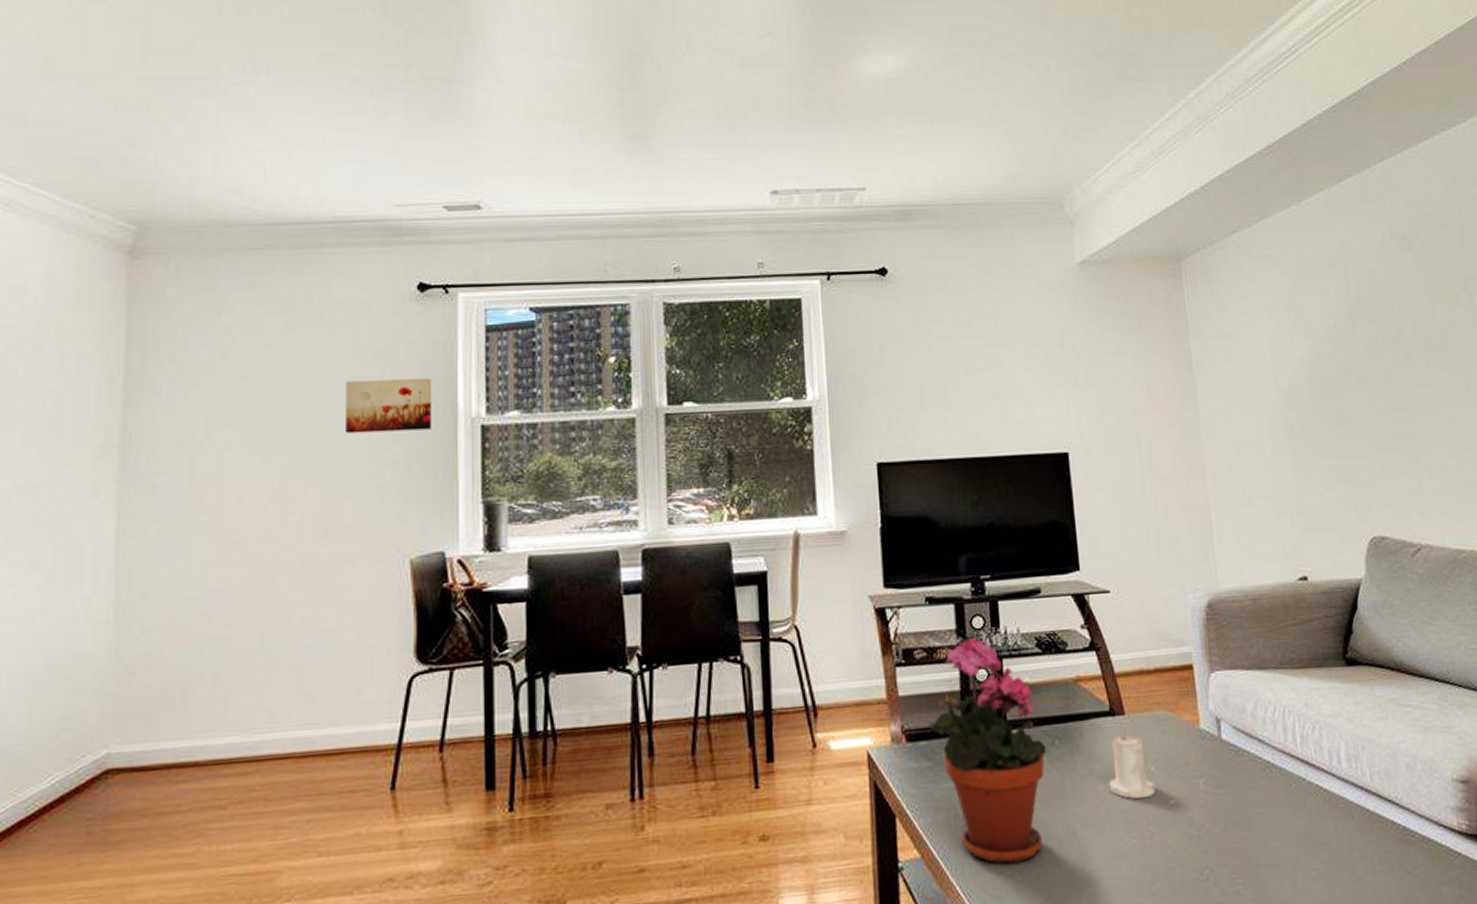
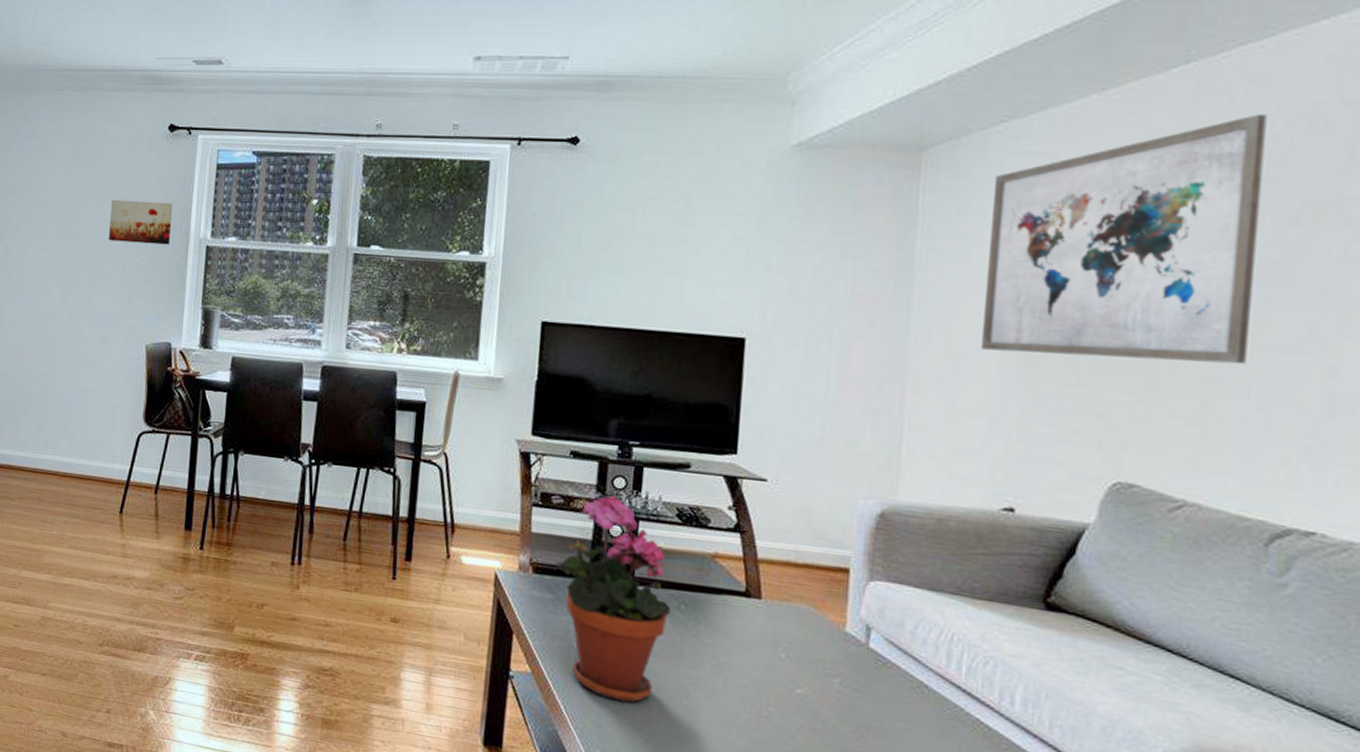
candle: present [1109,731,1156,799] -> none [731,614,782,681]
wall art: none [1238,216,1435,435] -> present [981,115,1267,365]

